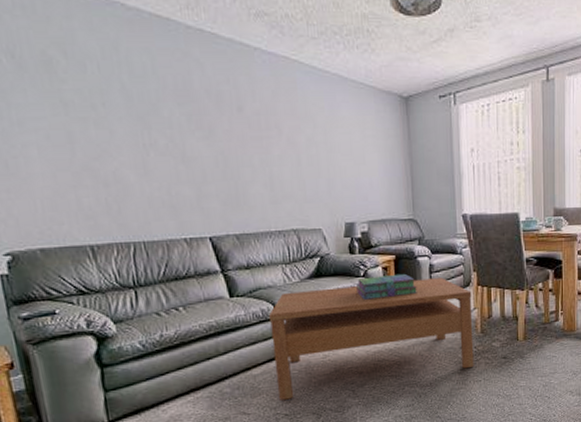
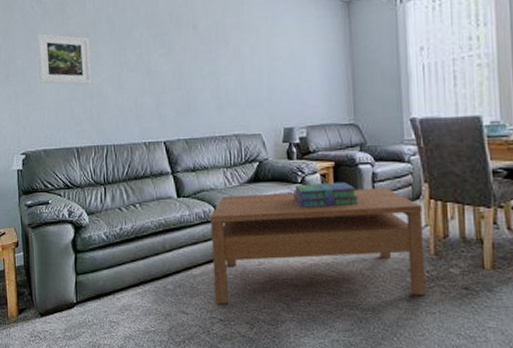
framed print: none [10,97,105,169] -> present [36,33,92,85]

